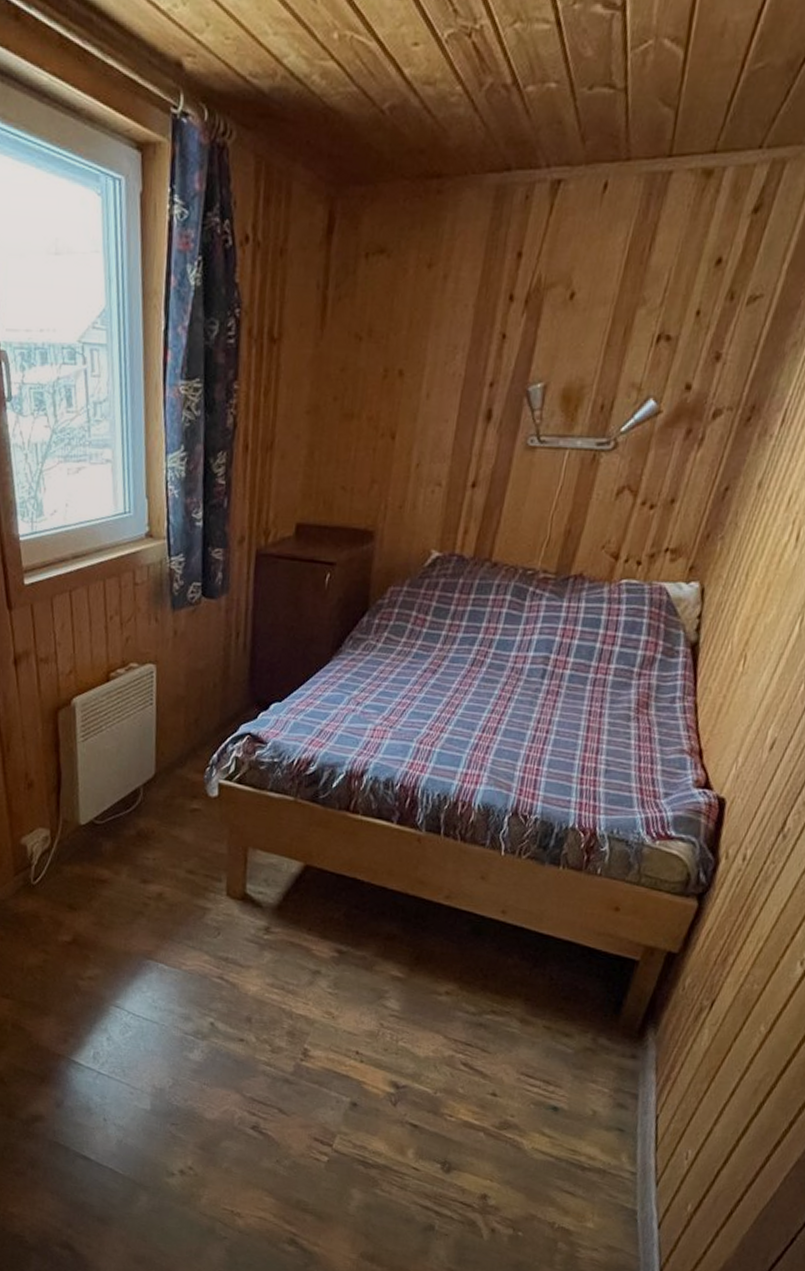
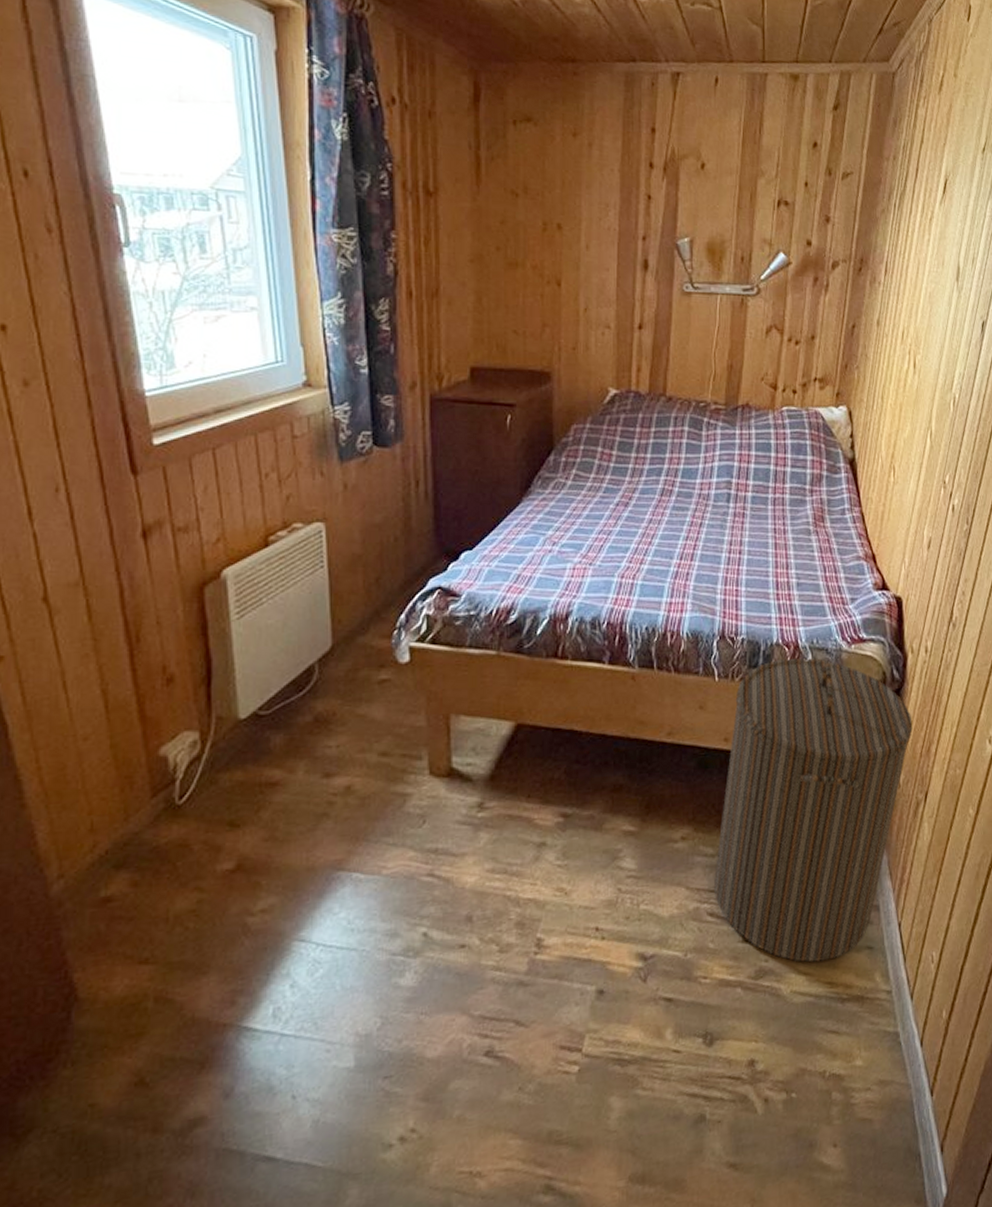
laundry hamper: none [471,844,712,1131] -> present [714,658,913,962]

